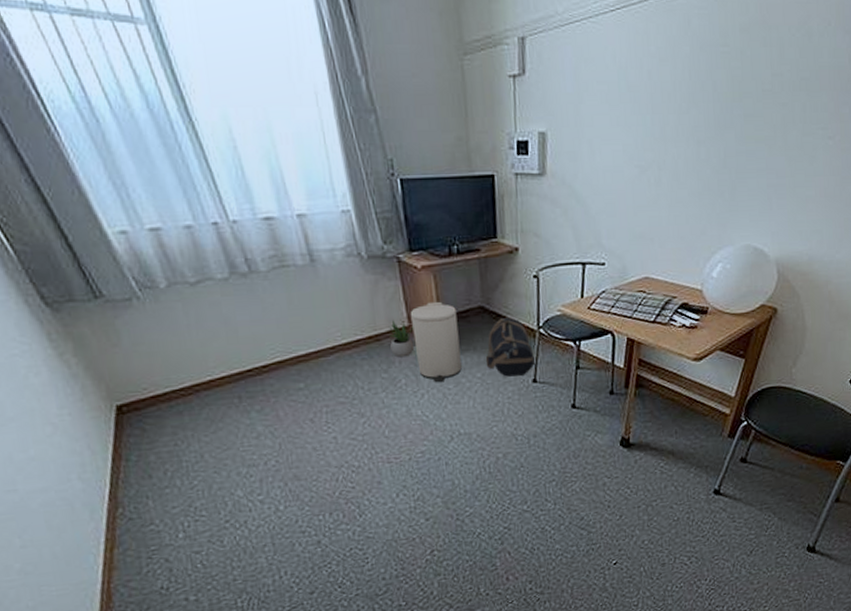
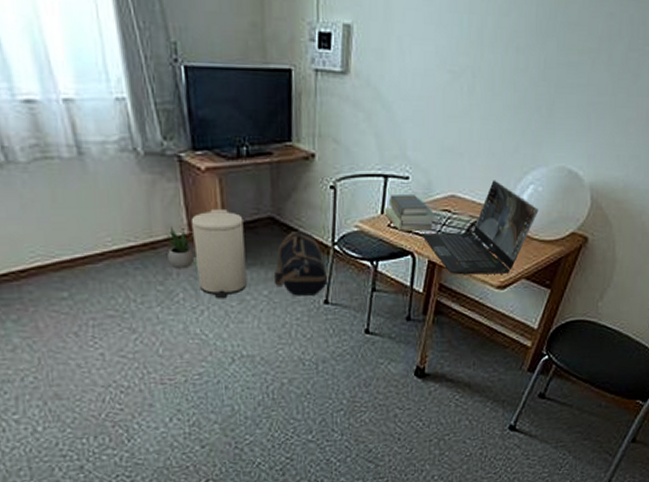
books: none [583,279,632,313] -> present [384,195,435,231]
laptop computer: none [619,260,728,350] -> present [422,180,539,275]

